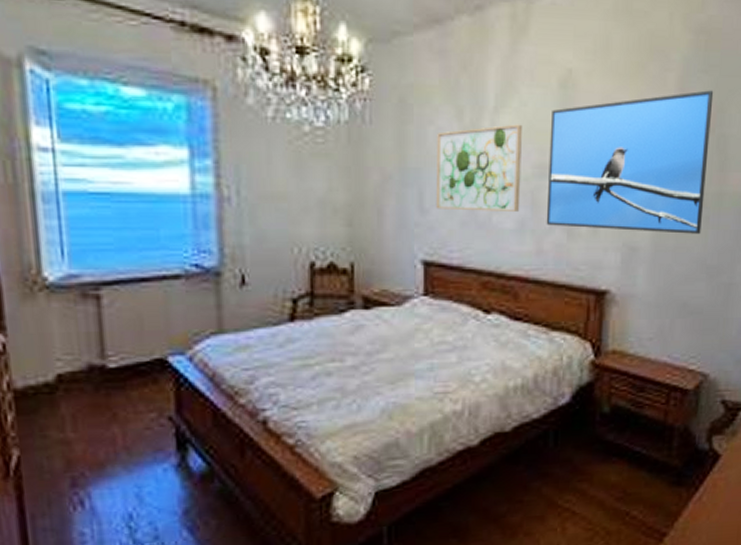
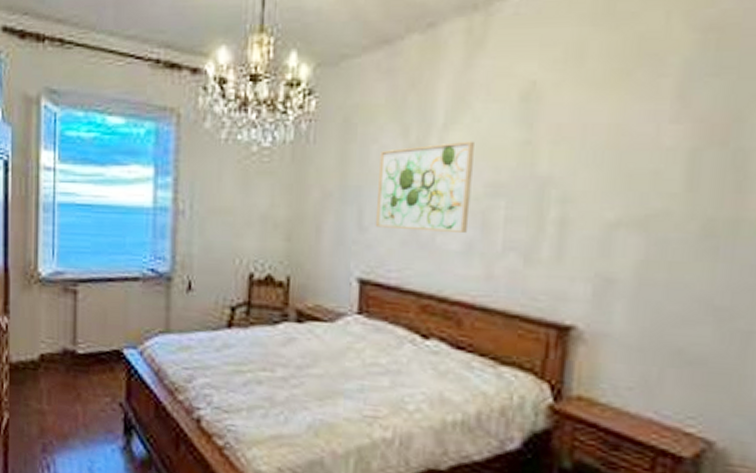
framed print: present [546,90,714,234] -> none [498,96,728,267]

